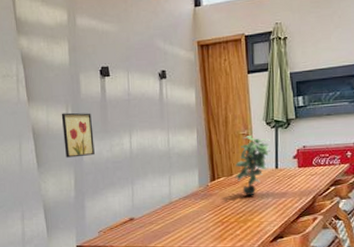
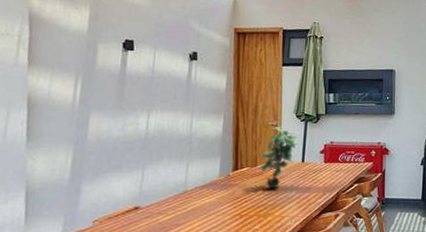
wall art: present [61,112,95,158] -> none [66,83,105,134]

